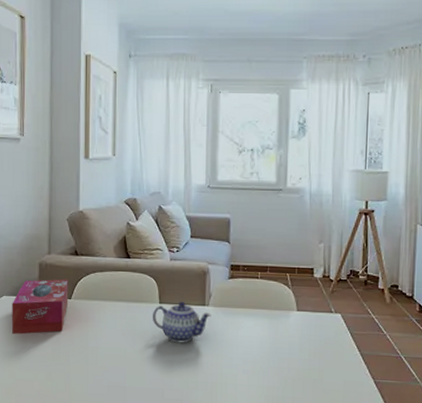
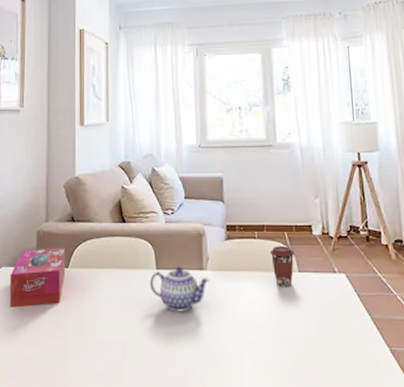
coffee cup: none [271,286,295,324] -> present [270,245,295,287]

